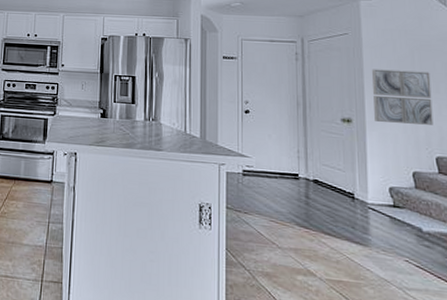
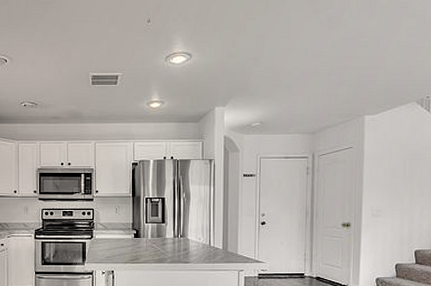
wall art: present [371,69,434,125] -> none [369,178,417,225]

